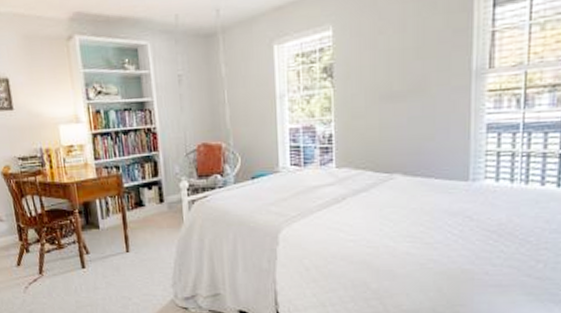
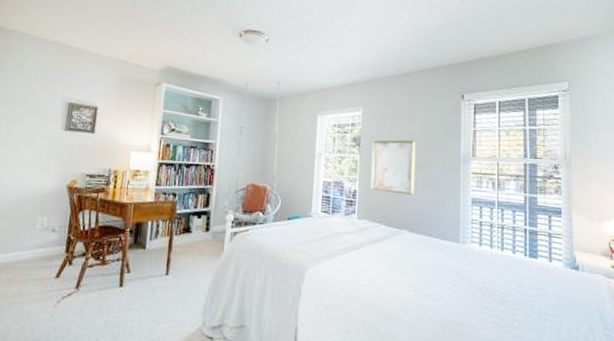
wall art: none [349,58,409,132] -> present [370,139,416,195]

